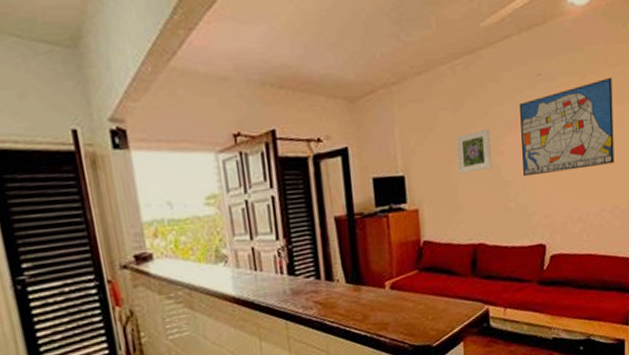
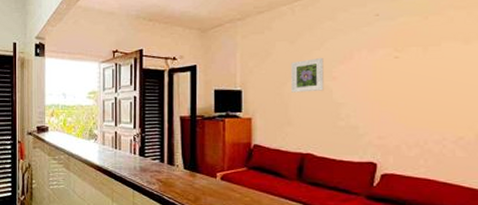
wall art: present [519,78,614,177] -> none [354,19,460,101]

